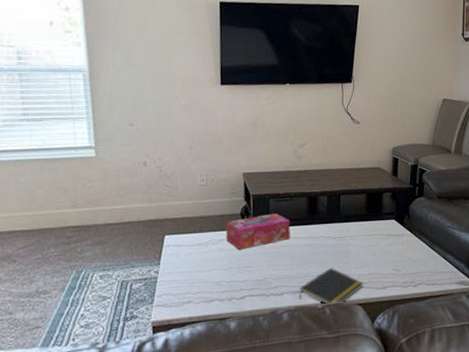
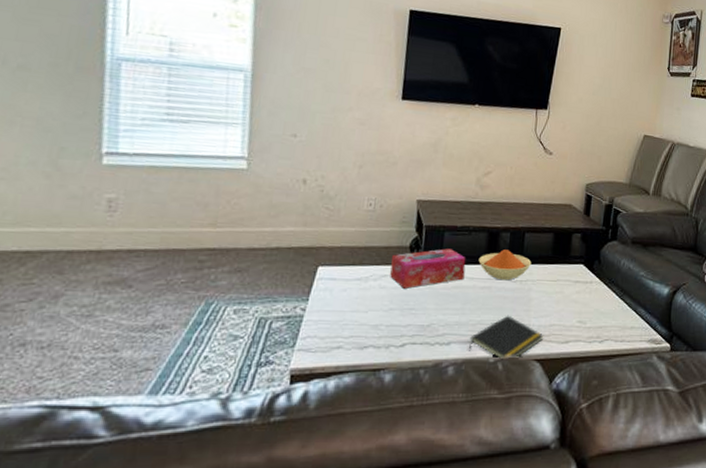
bowl: none [301,211,348,238] -> present [478,249,532,281]

